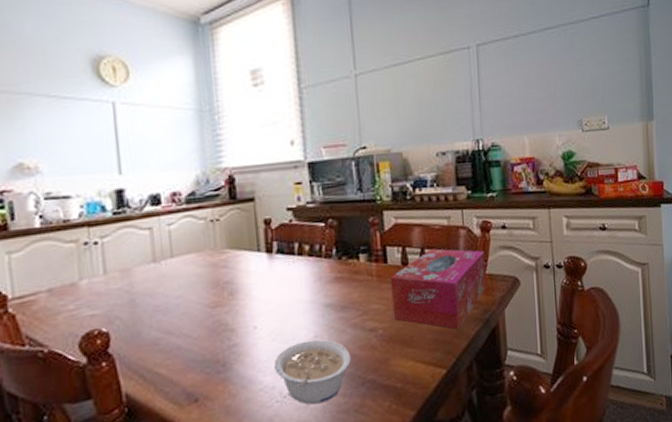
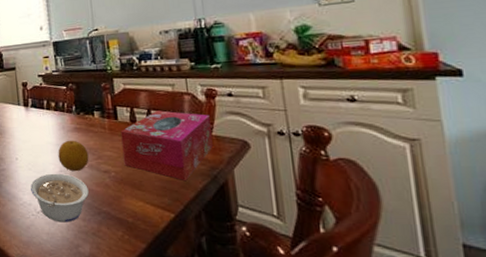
fruit: none [312,293,352,335] -> present [58,140,89,172]

